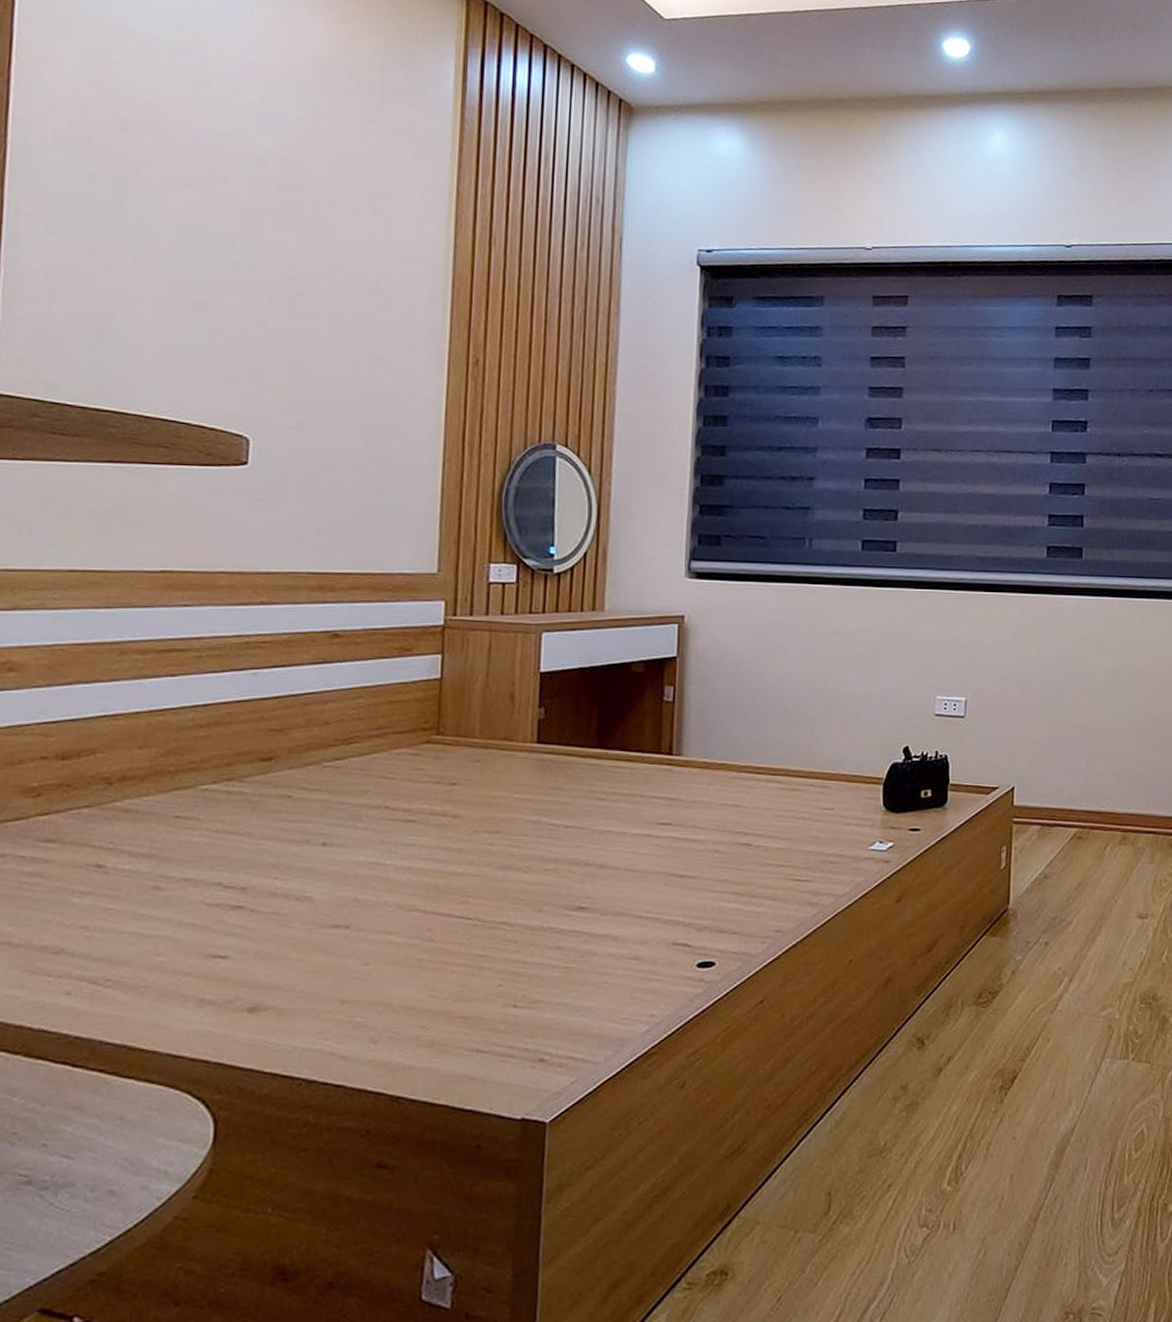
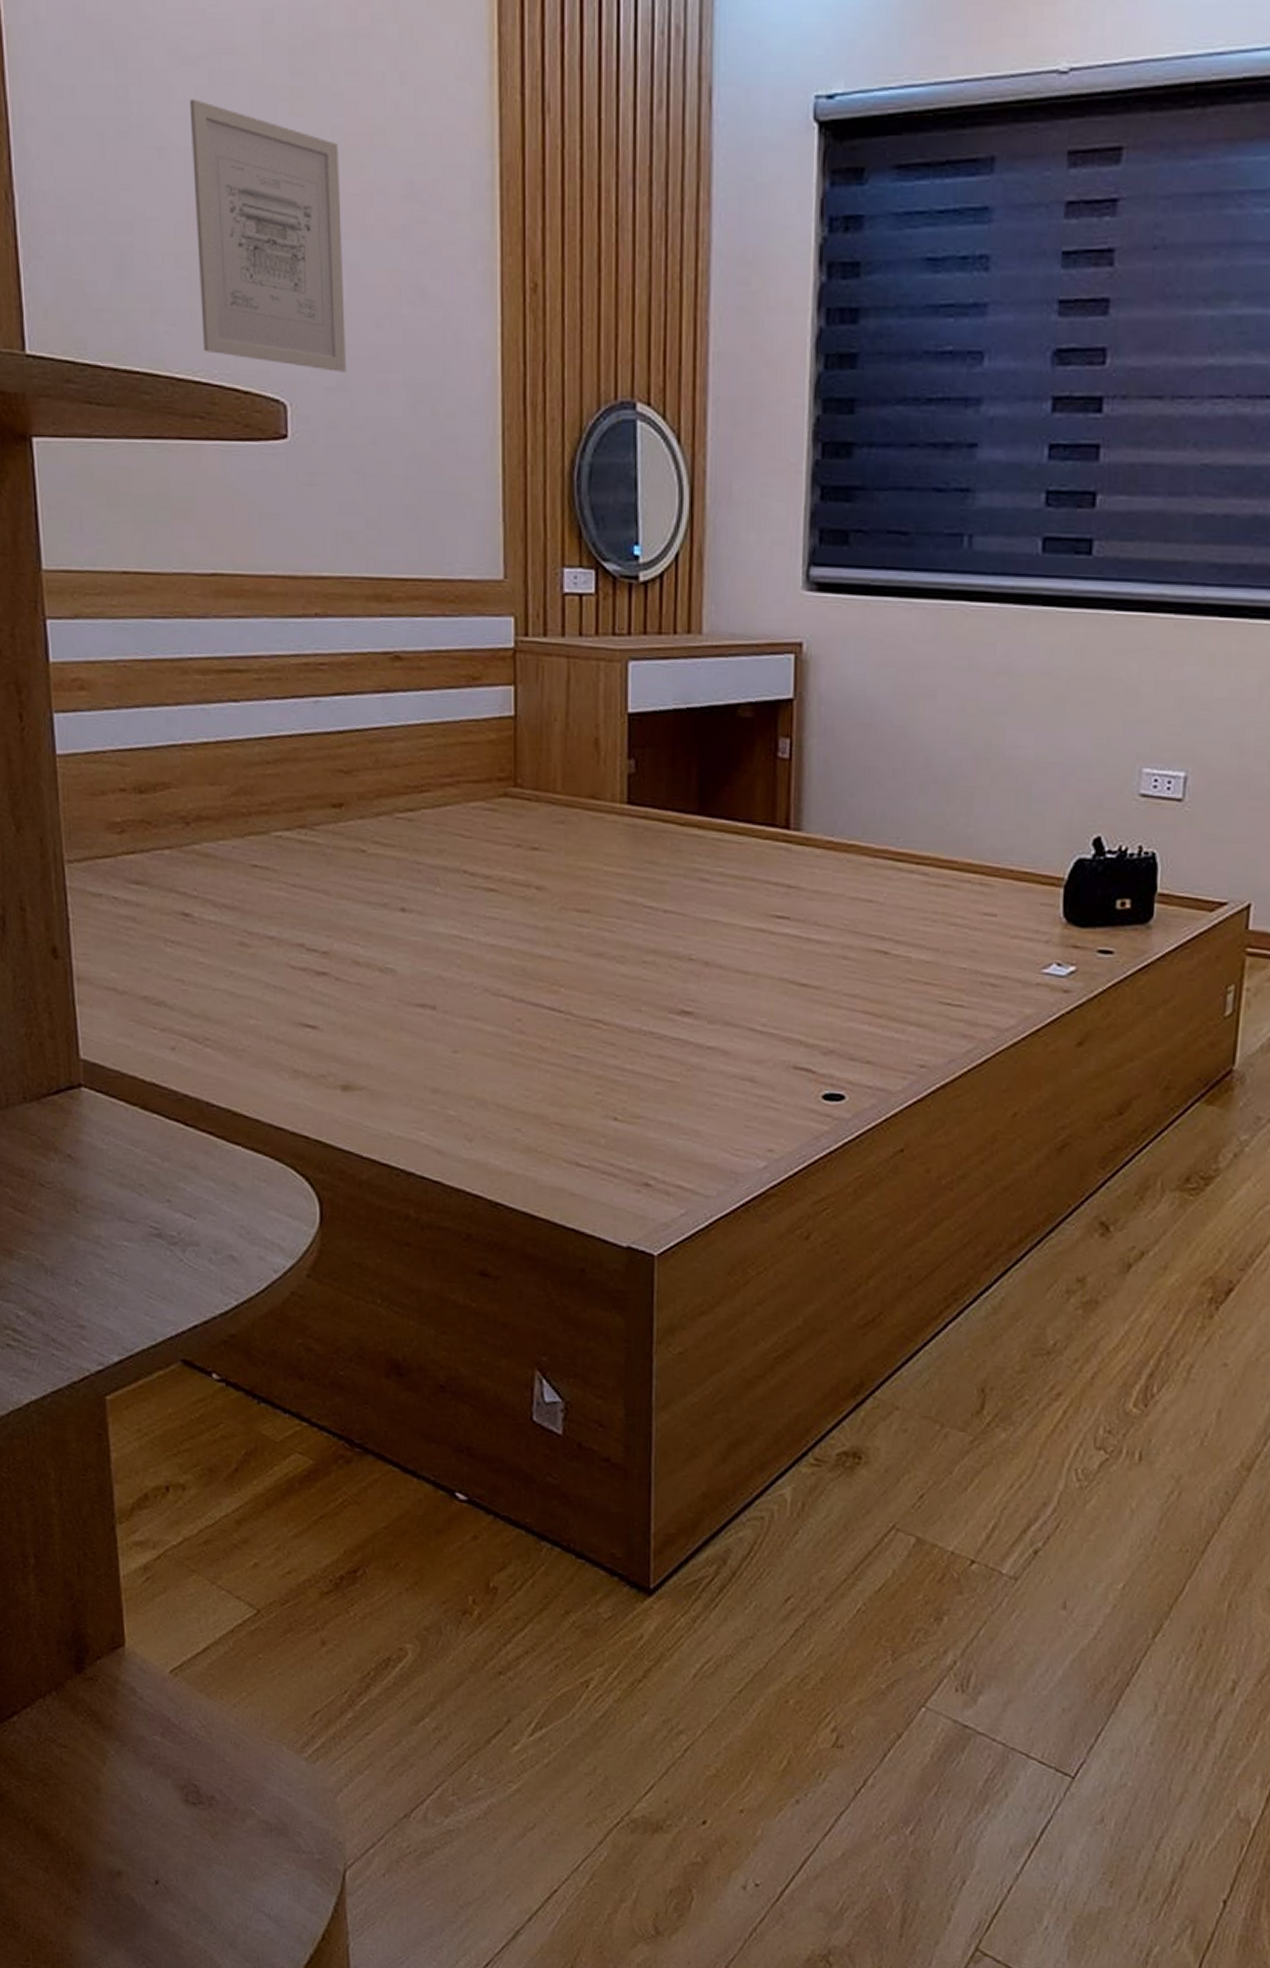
wall art: none [174,212,315,416] -> present [189,99,346,372]

